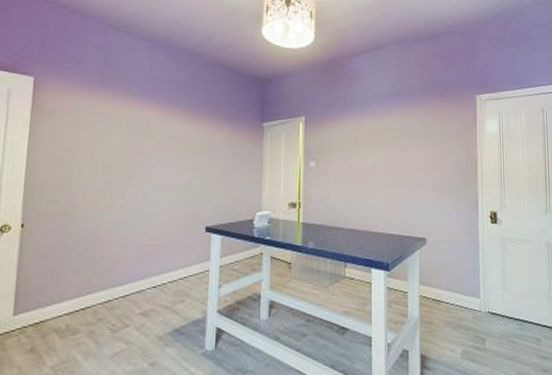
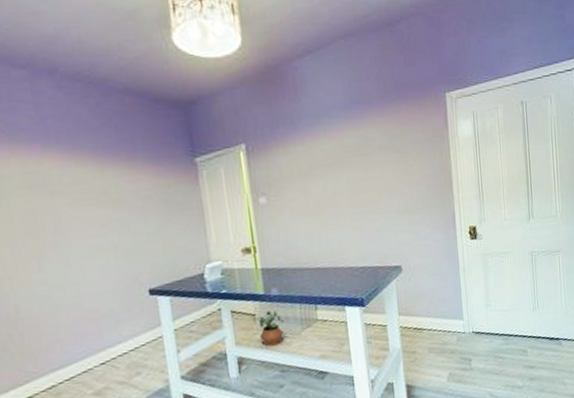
potted plant: none [291,261,316,295] -> present [256,310,285,347]

